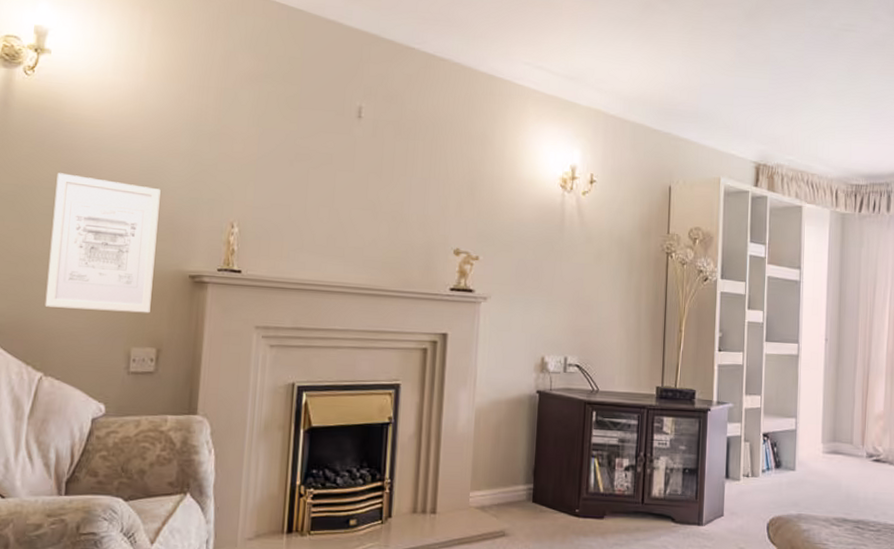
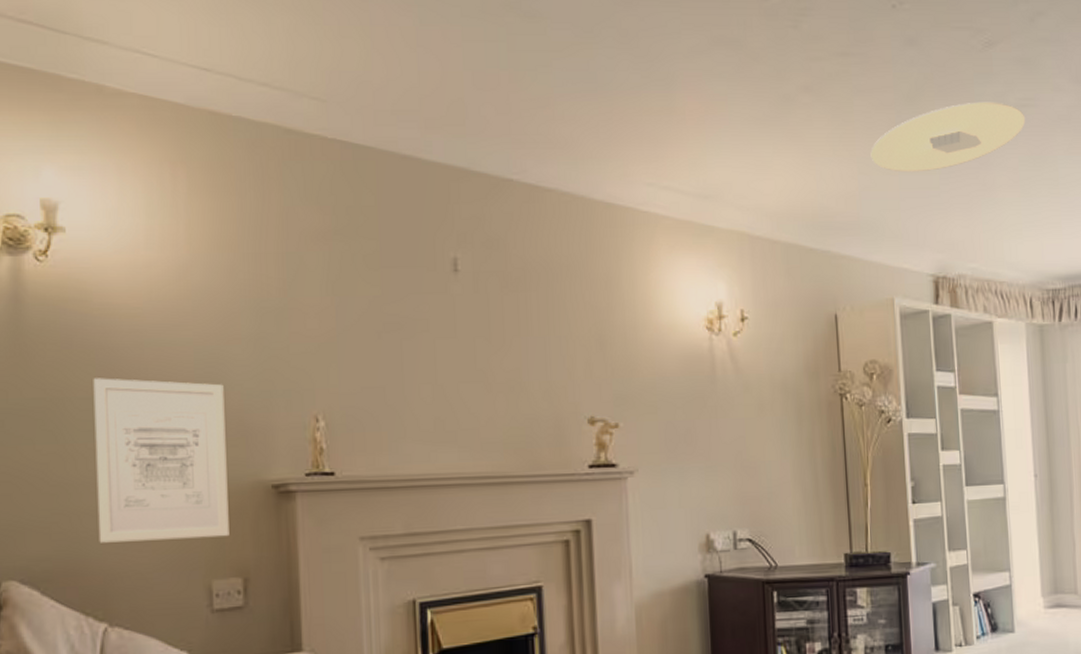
ceiling light: none [713,23,847,77] -> present [870,102,1026,173]

